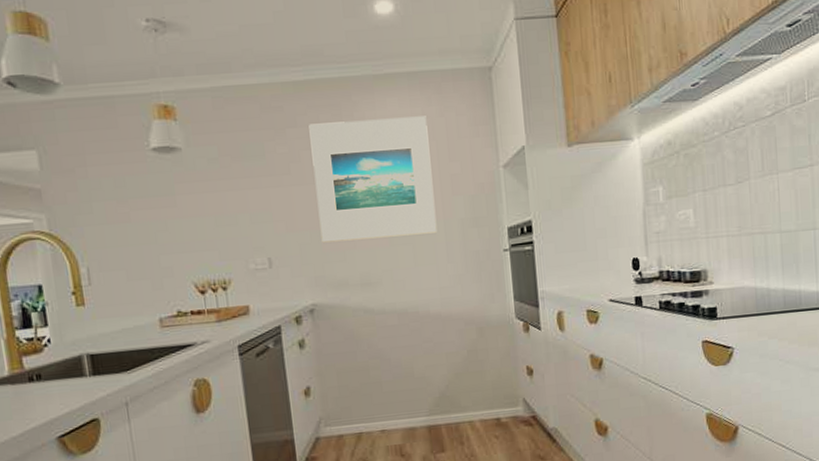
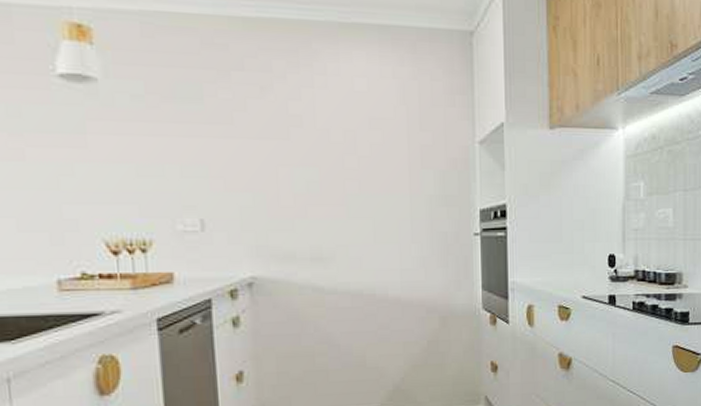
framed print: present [309,116,437,243] -> none [259,69,402,208]

